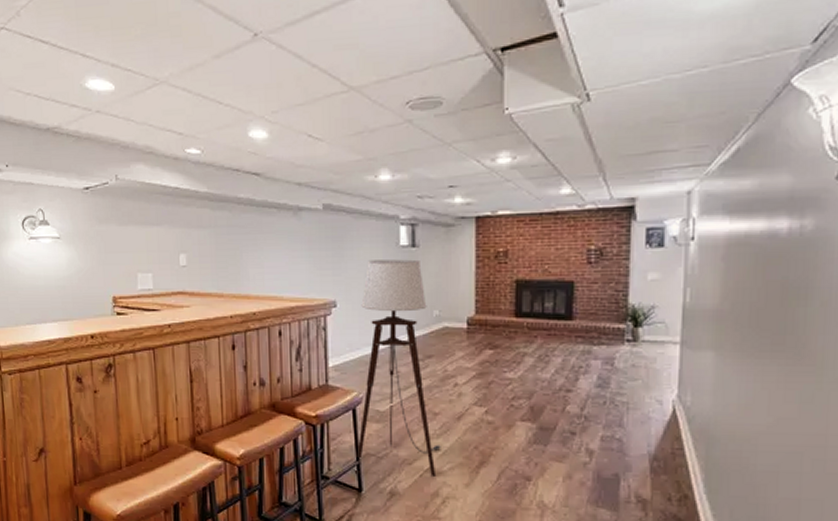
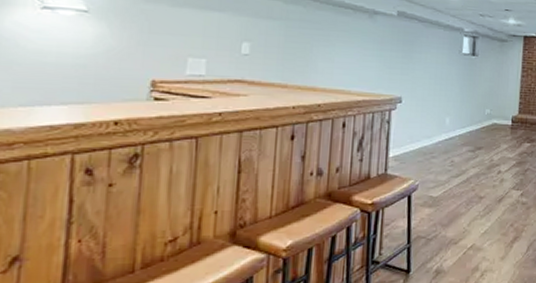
floor lamp: present [354,259,441,476] -> none [404,63,484,257]

